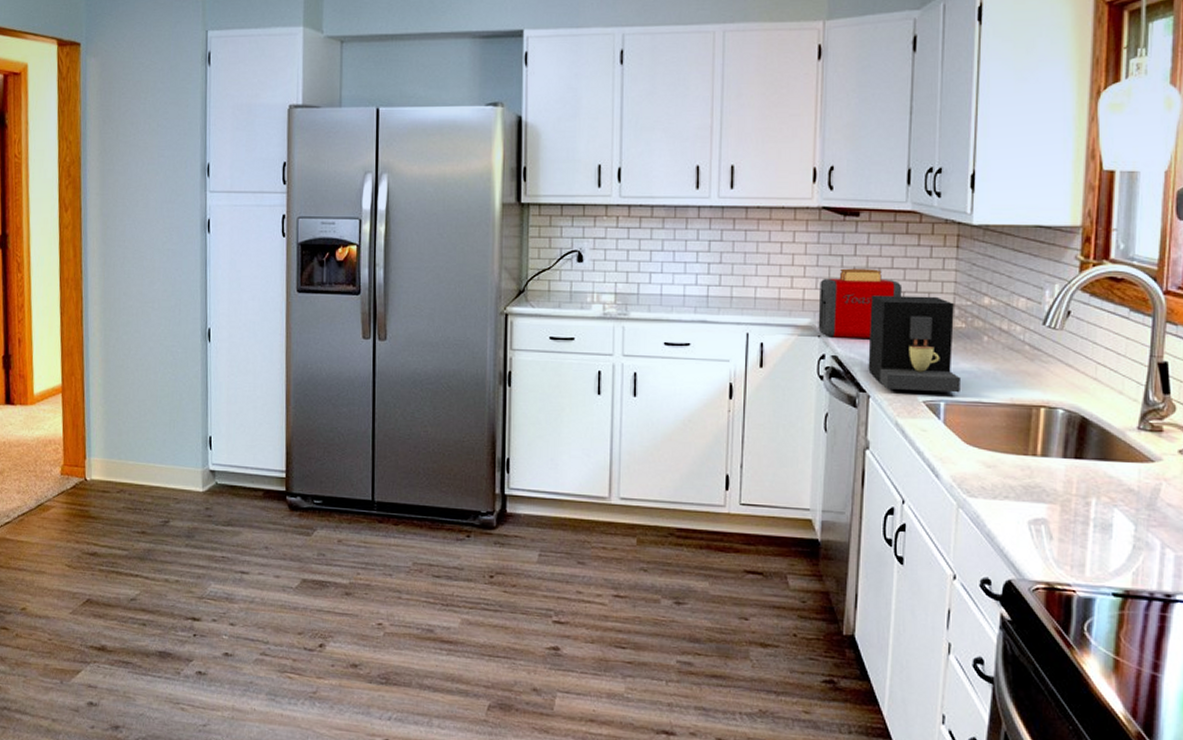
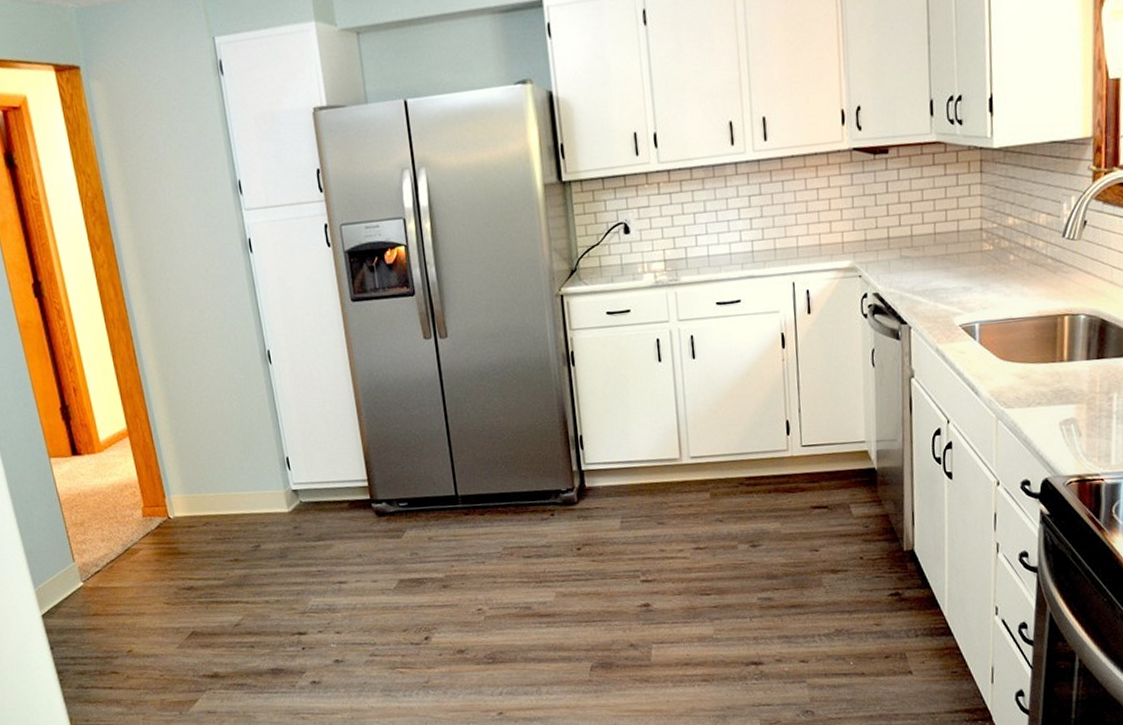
toaster: present [818,268,903,338] -> none [856,203,934,276]
coffee maker: present [868,295,962,393] -> none [905,223,993,318]

